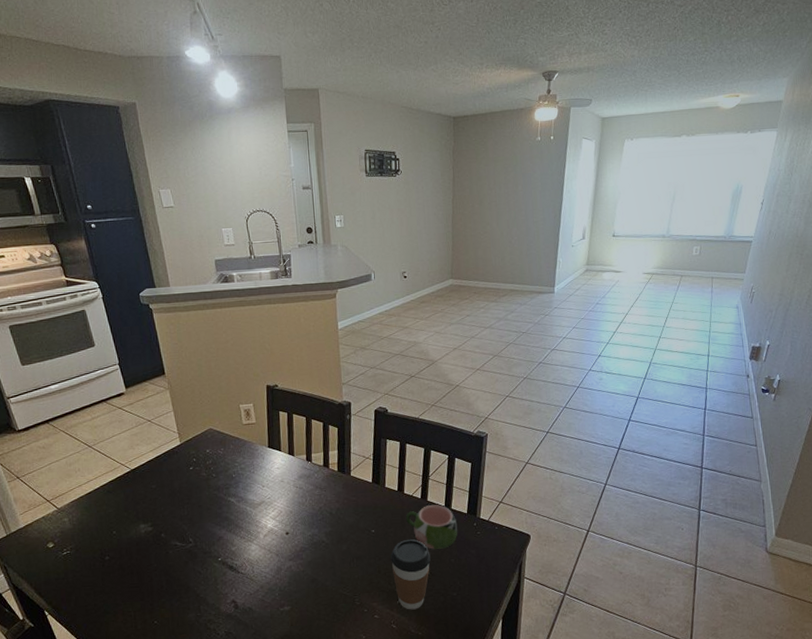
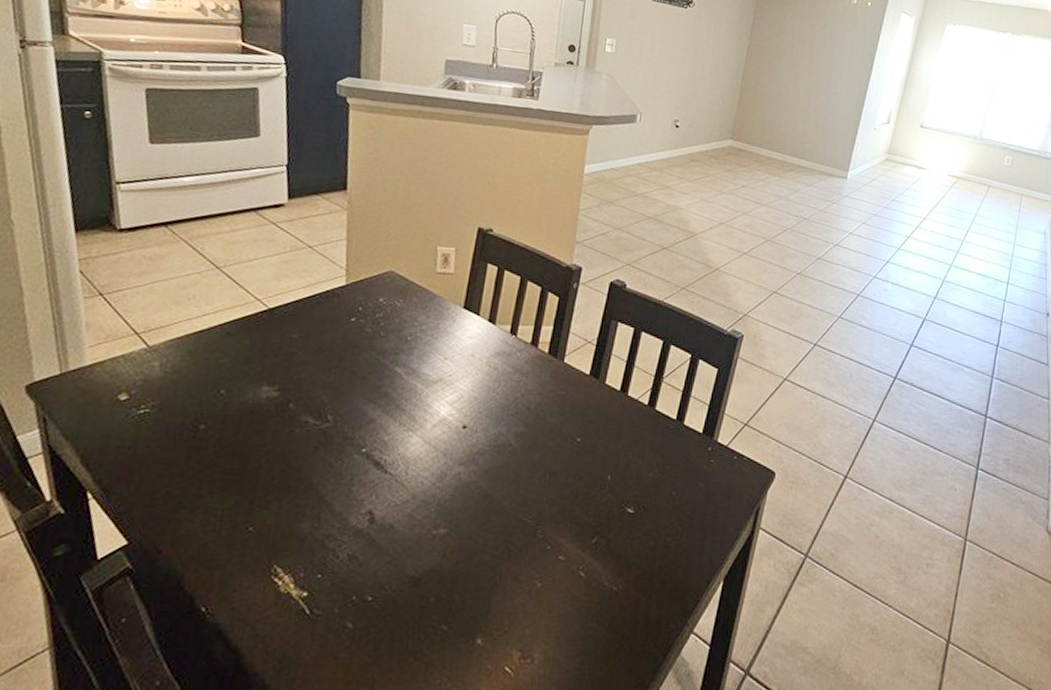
coffee cup: present [391,539,431,610] -> none [593,457,647,554]
mug: present [406,505,458,549] -> none [624,416,688,476]

